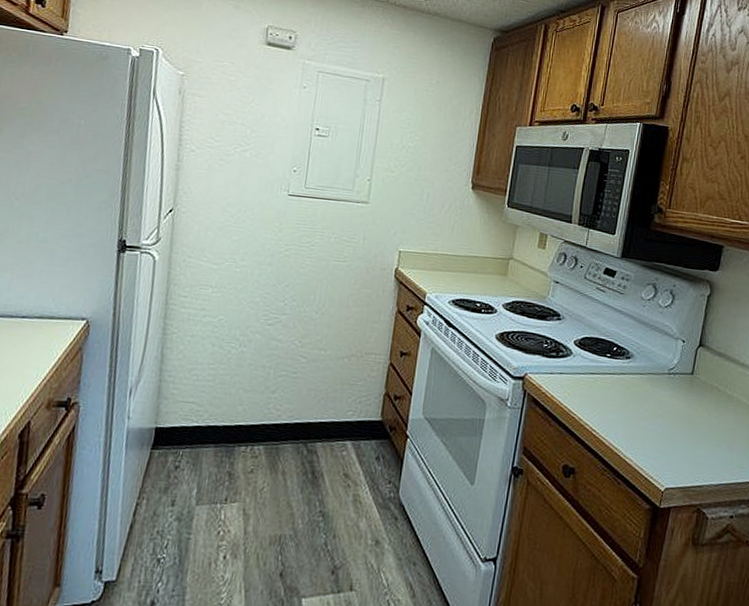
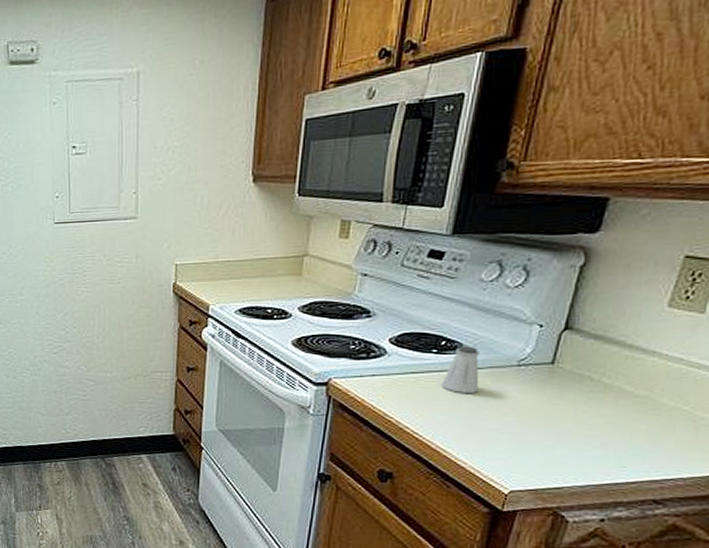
saltshaker: none [614,352,641,396] -> present [442,346,479,393]

